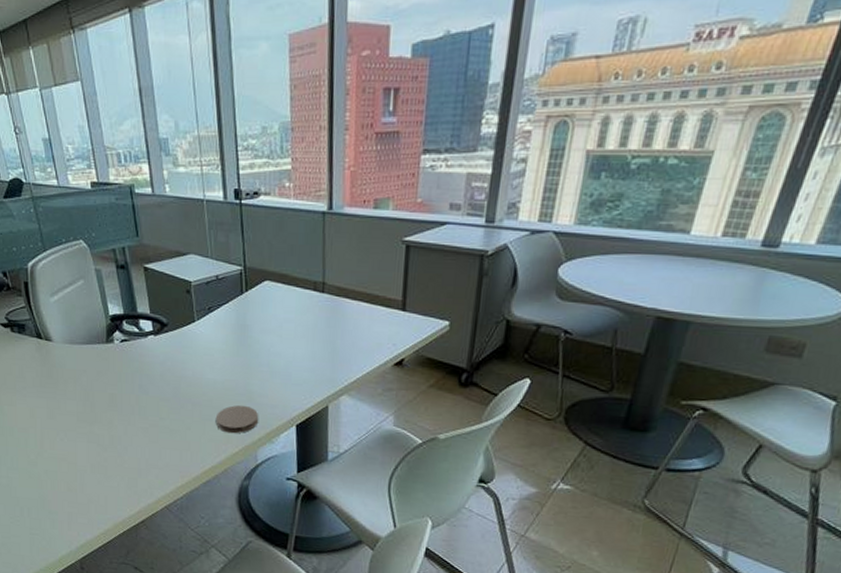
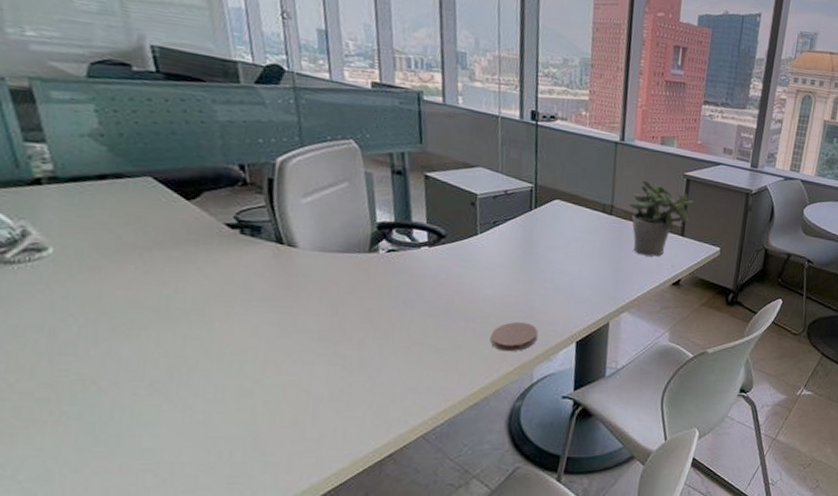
potted plant: none [341,251,417,335] -> present [628,180,695,257]

